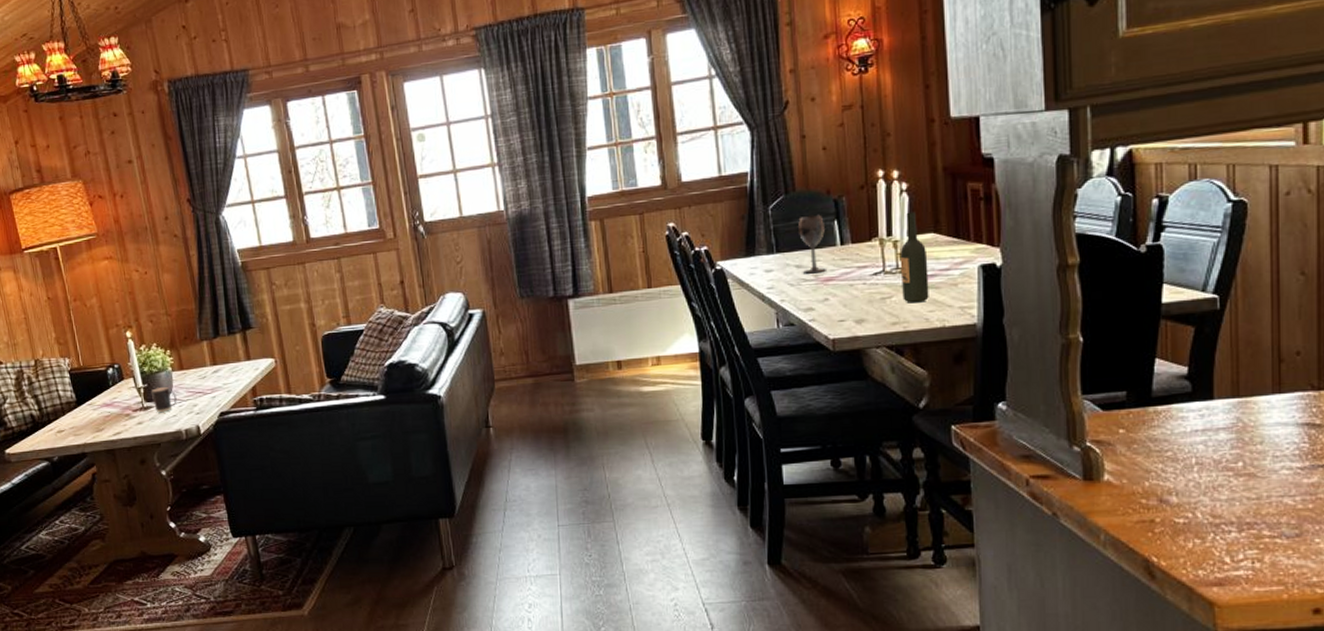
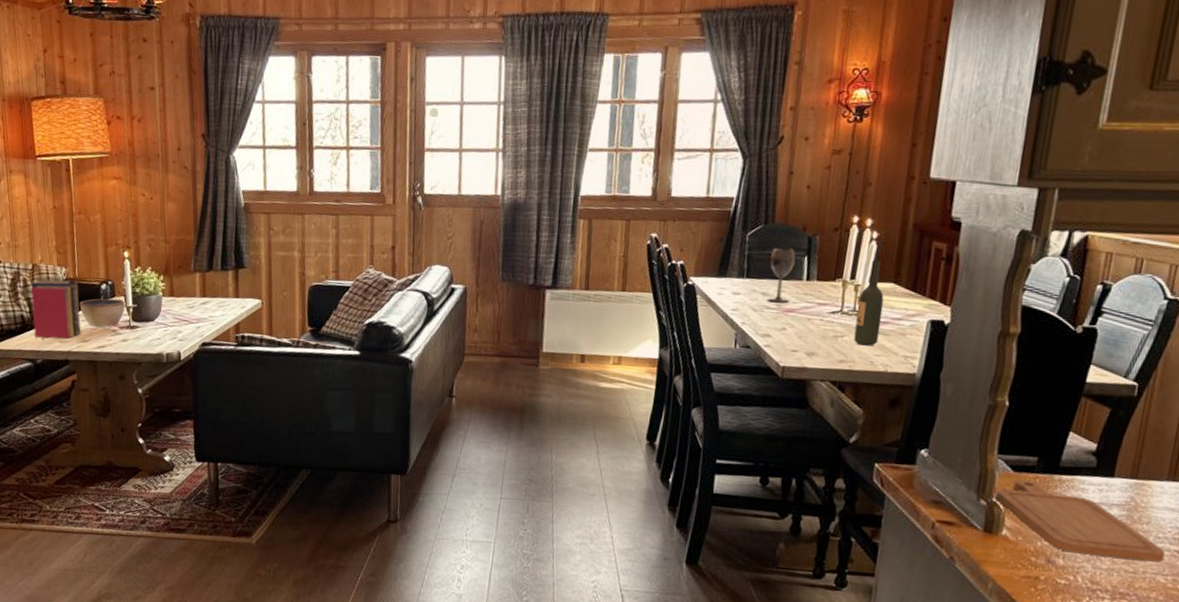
books: none [35,368,95,436] -> present [30,279,82,339]
bowl: none [88,382,136,415] -> present [79,298,126,328]
mug: present [150,386,178,412] -> none [139,309,164,334]
chopping board: none [1088,418,1287,488] -> present [995,479,1165,562]

